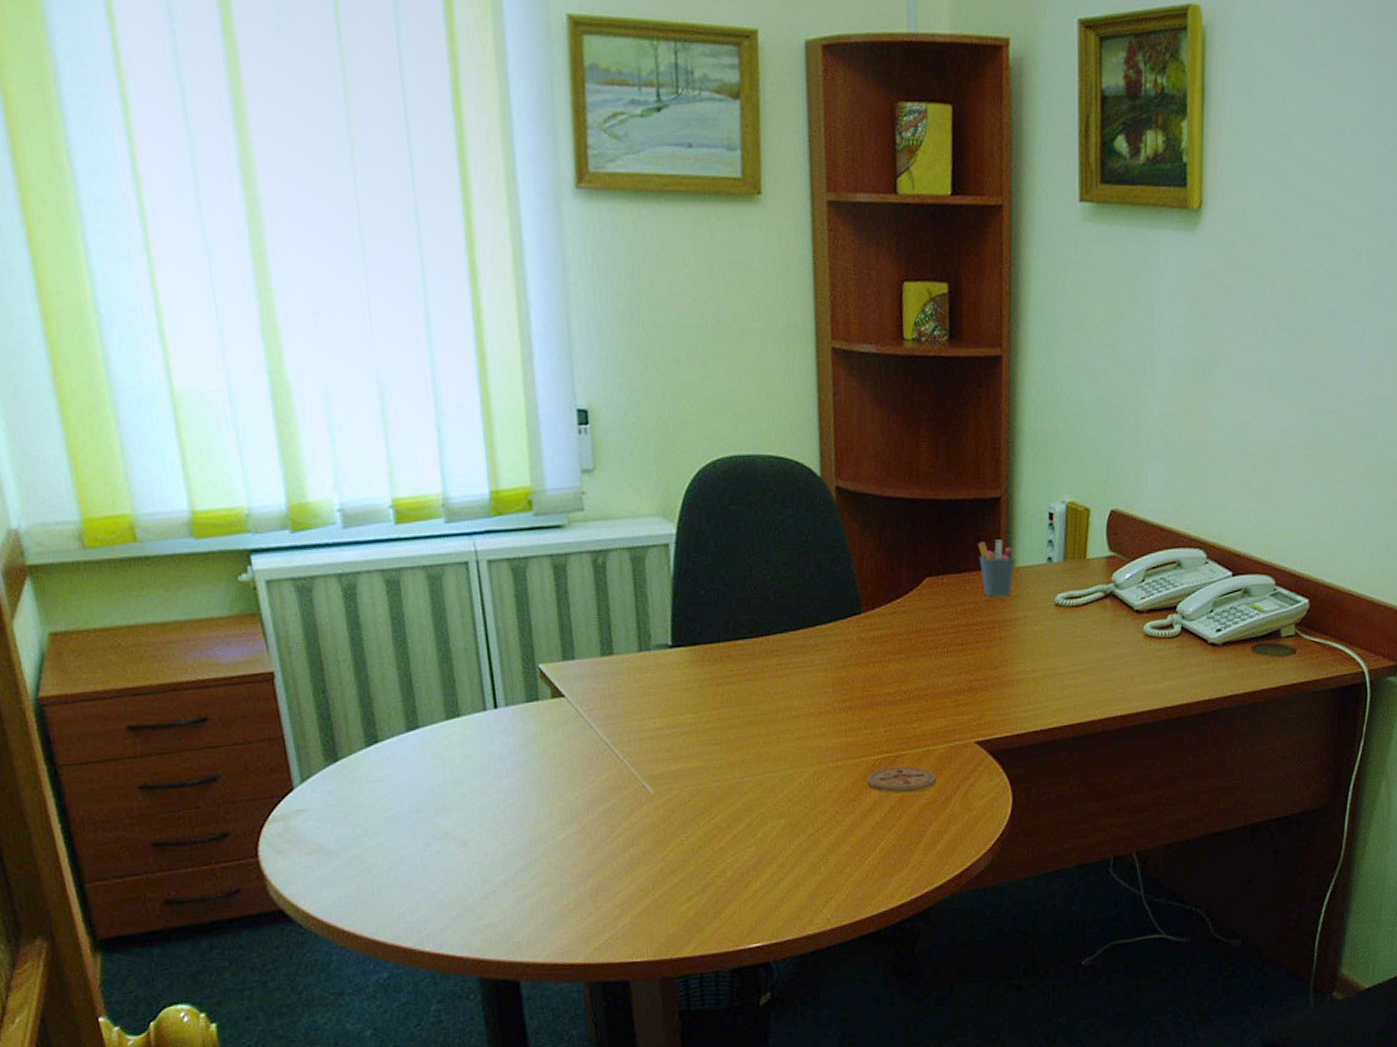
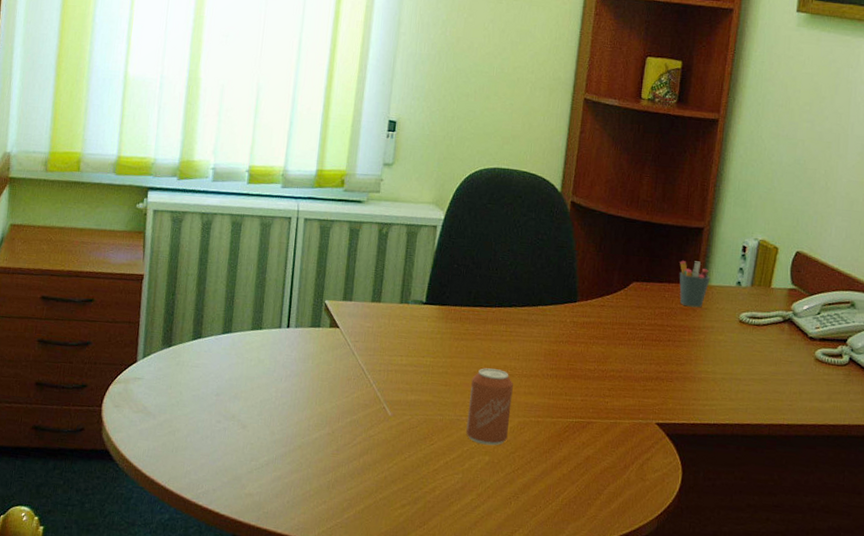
can: none [748,712,803,807] -> present [466,368,513,446]
coaster: present [868,766,937,793] -> none [561,430,619,456]

